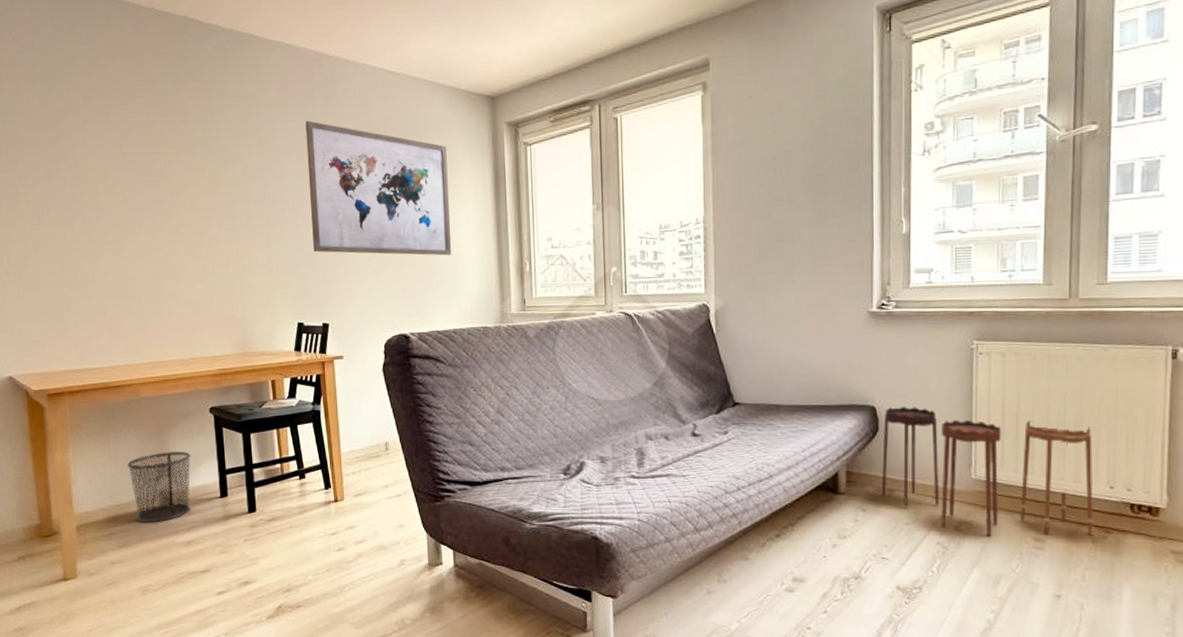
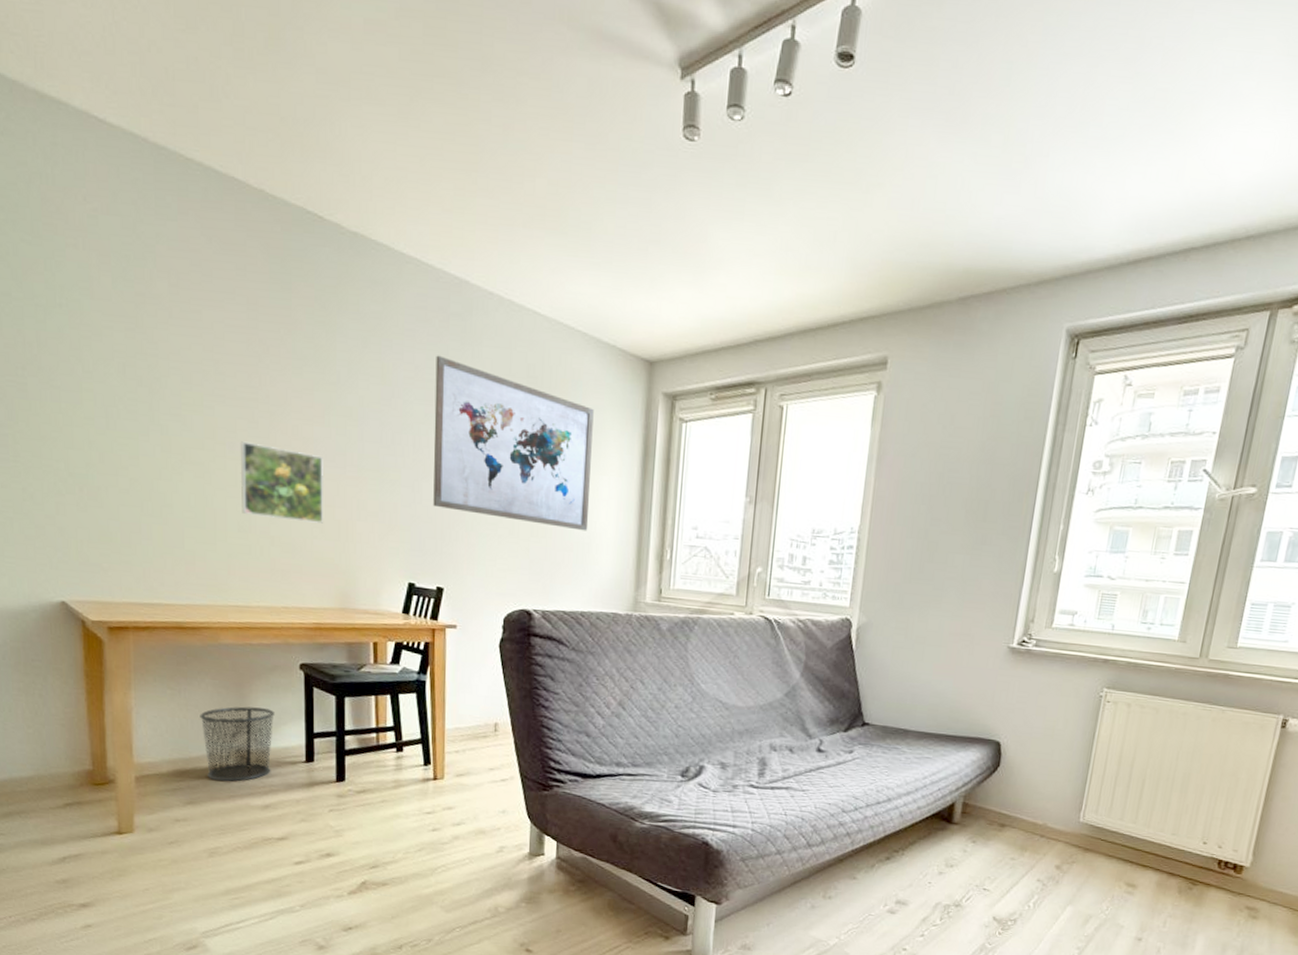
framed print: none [148,218,220,281] -> present [240,441,324,524]
side table: present [881,407,1093,537] -> none [993,744,1197,886]

